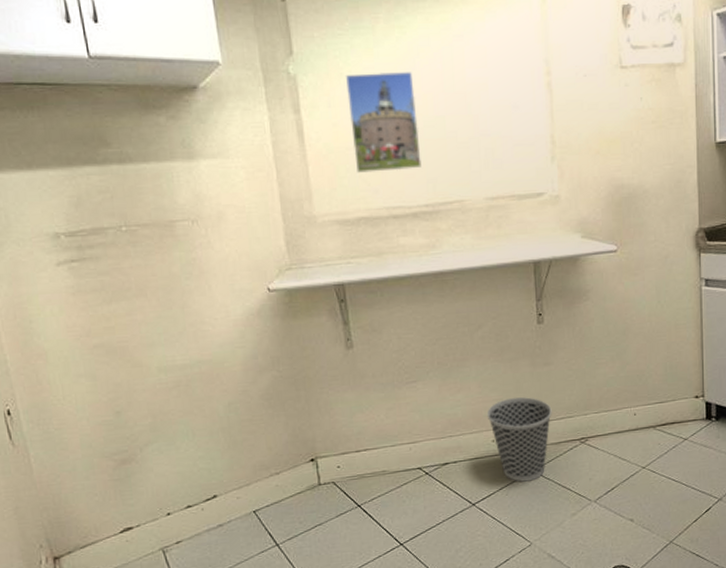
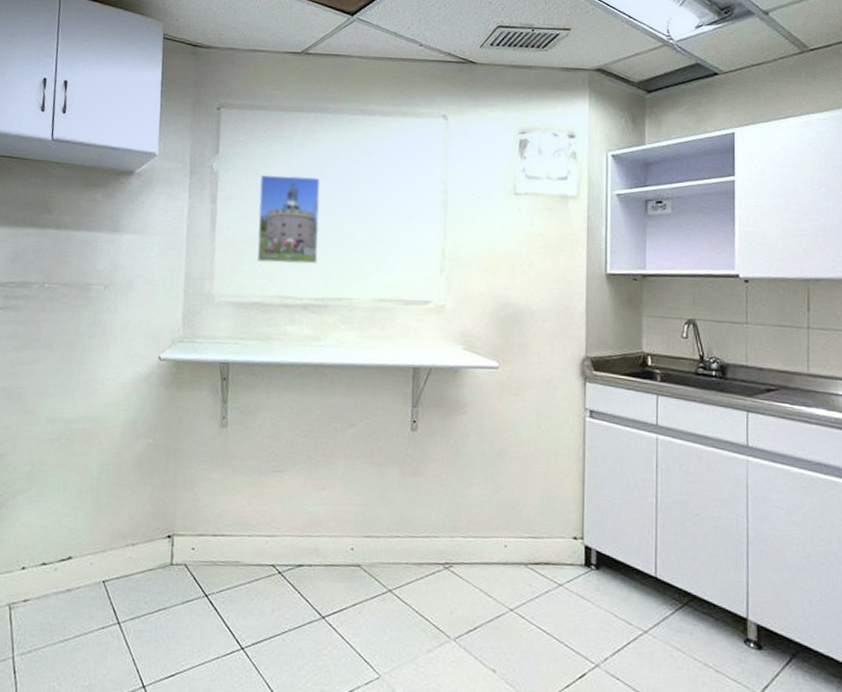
wastebasket: present [486,397,552,482] -> none [348,505,417,602]

